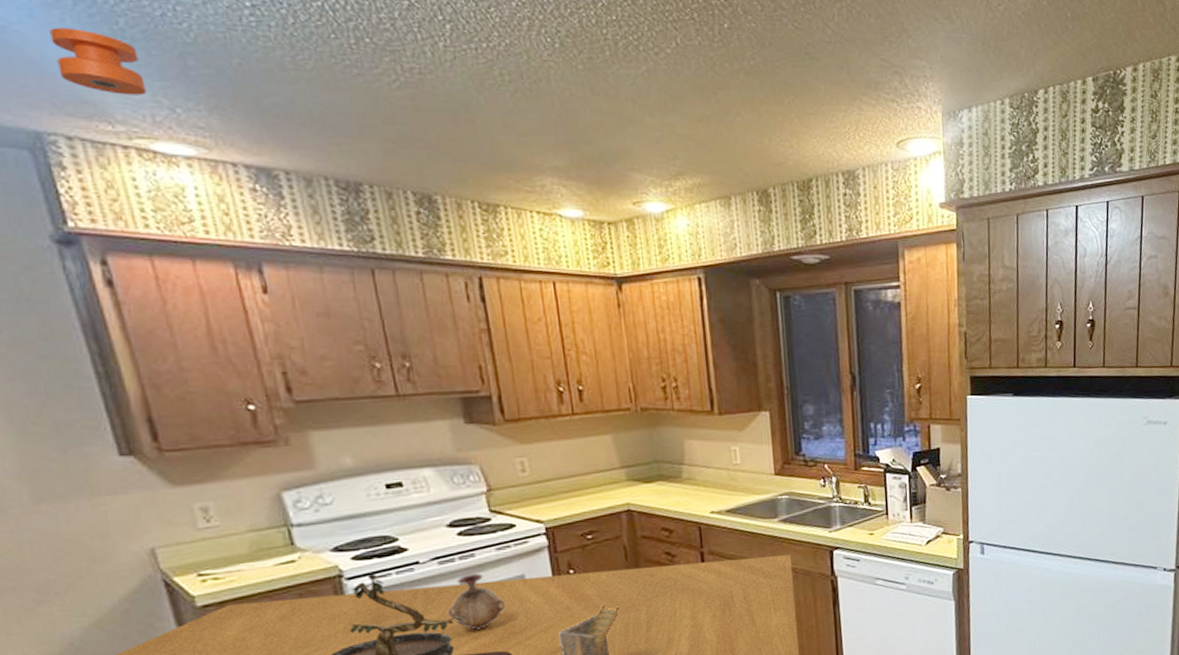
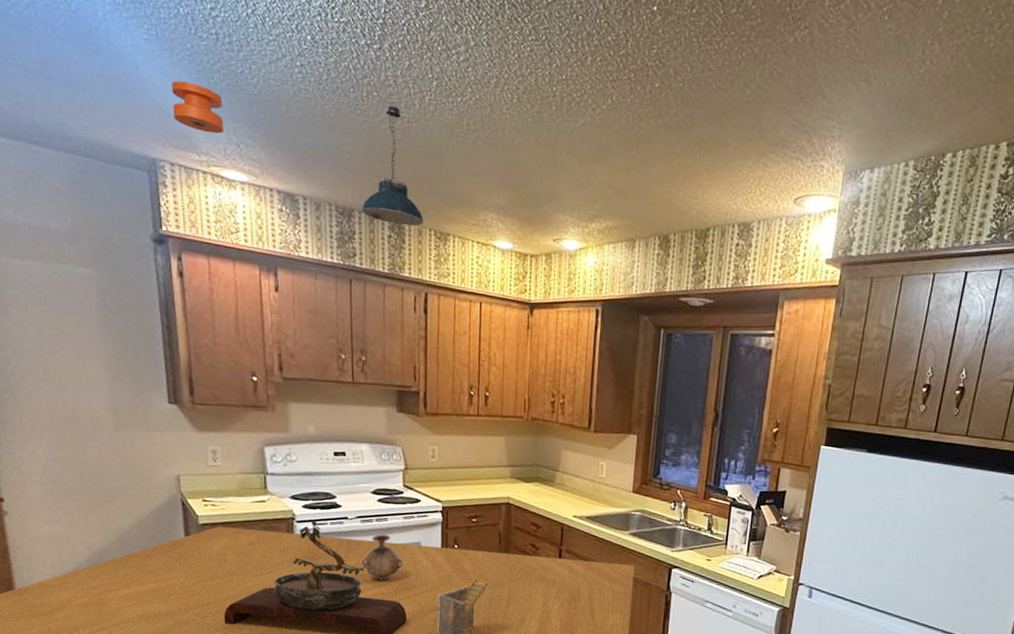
pendant light: none [372,53,462,198] -> present [362,105,424,226]

